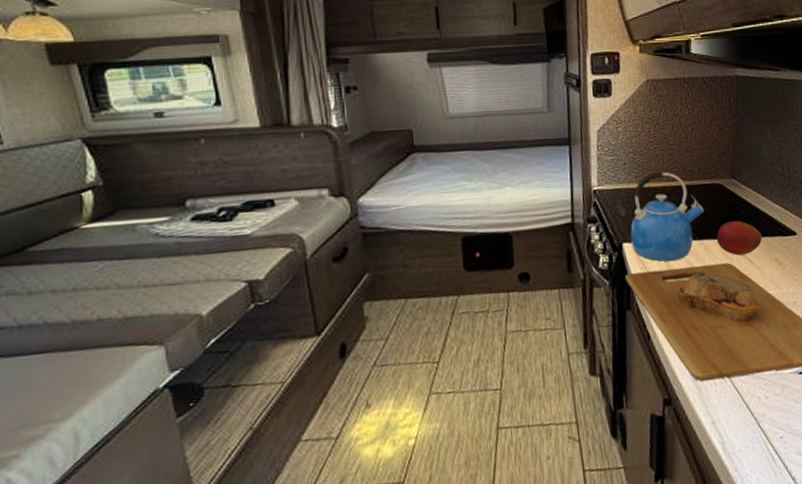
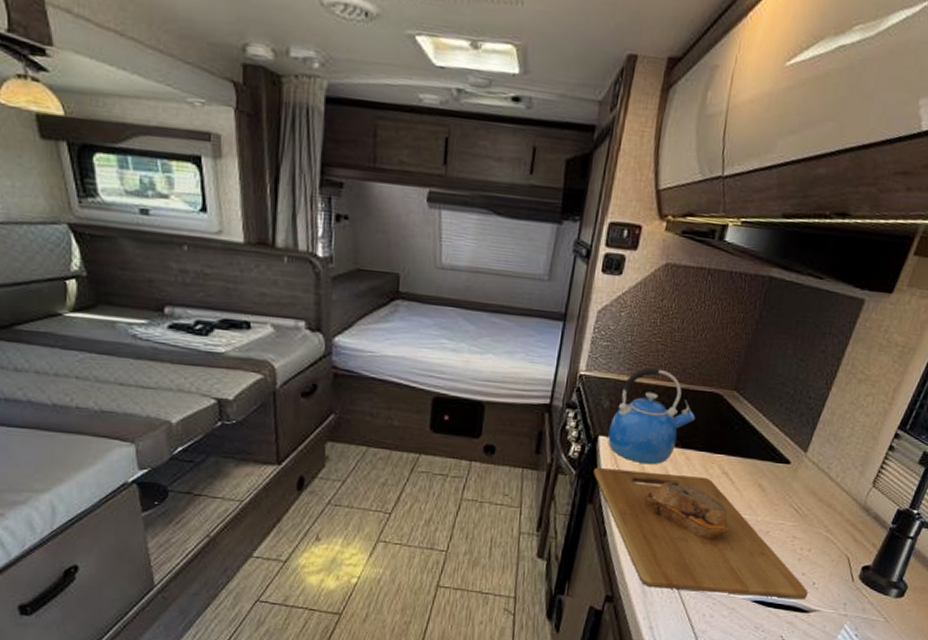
fruit: present [716,220,763,256] -> none [700,435,752,474]

